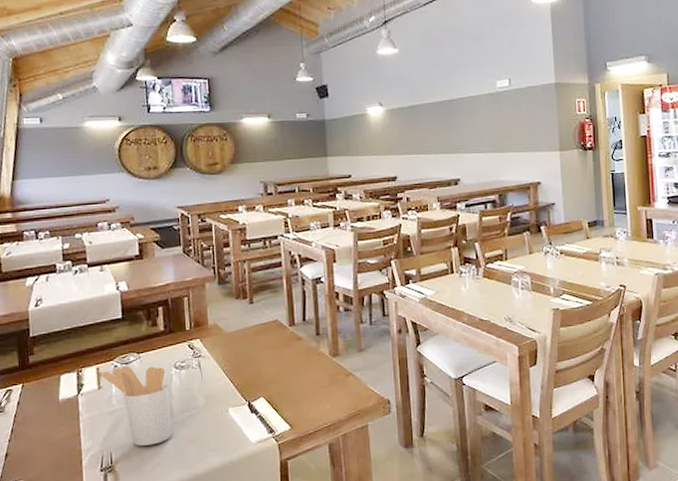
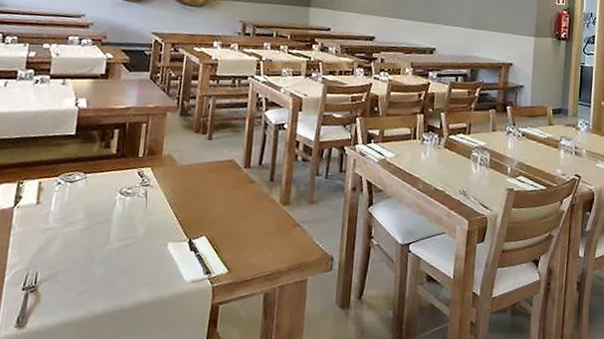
utensil holder: present [101,365,172,446] -> none [42,183,111,270]

